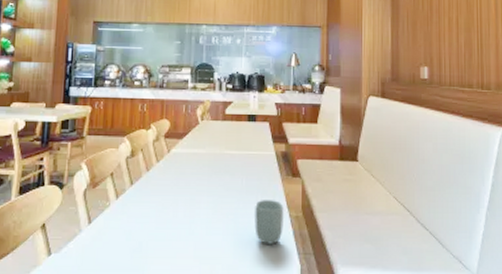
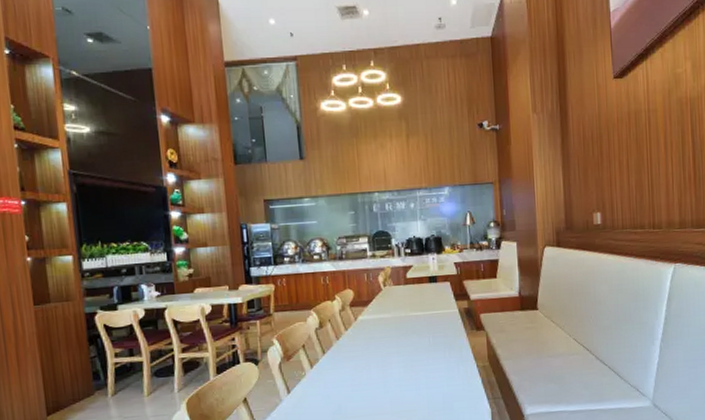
cup: present [254,200,284,244] -> none [444,353,472,394]

